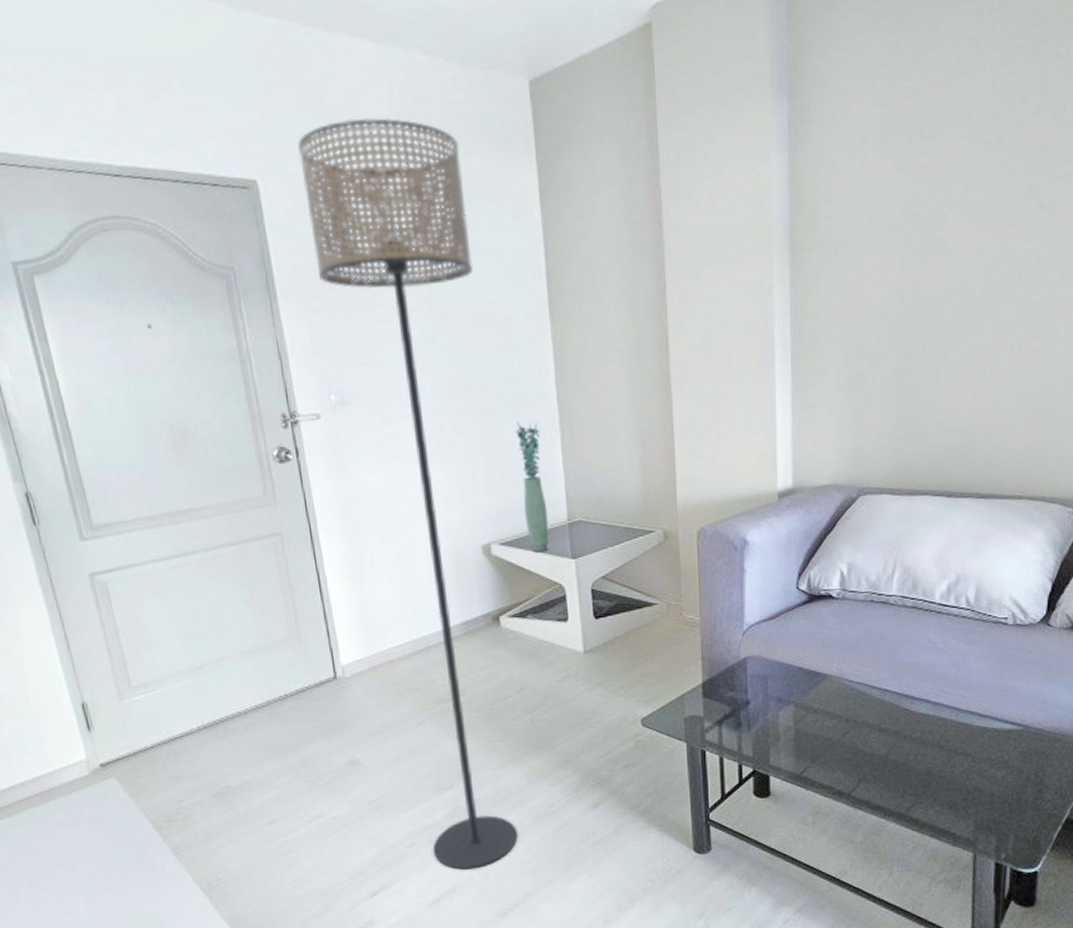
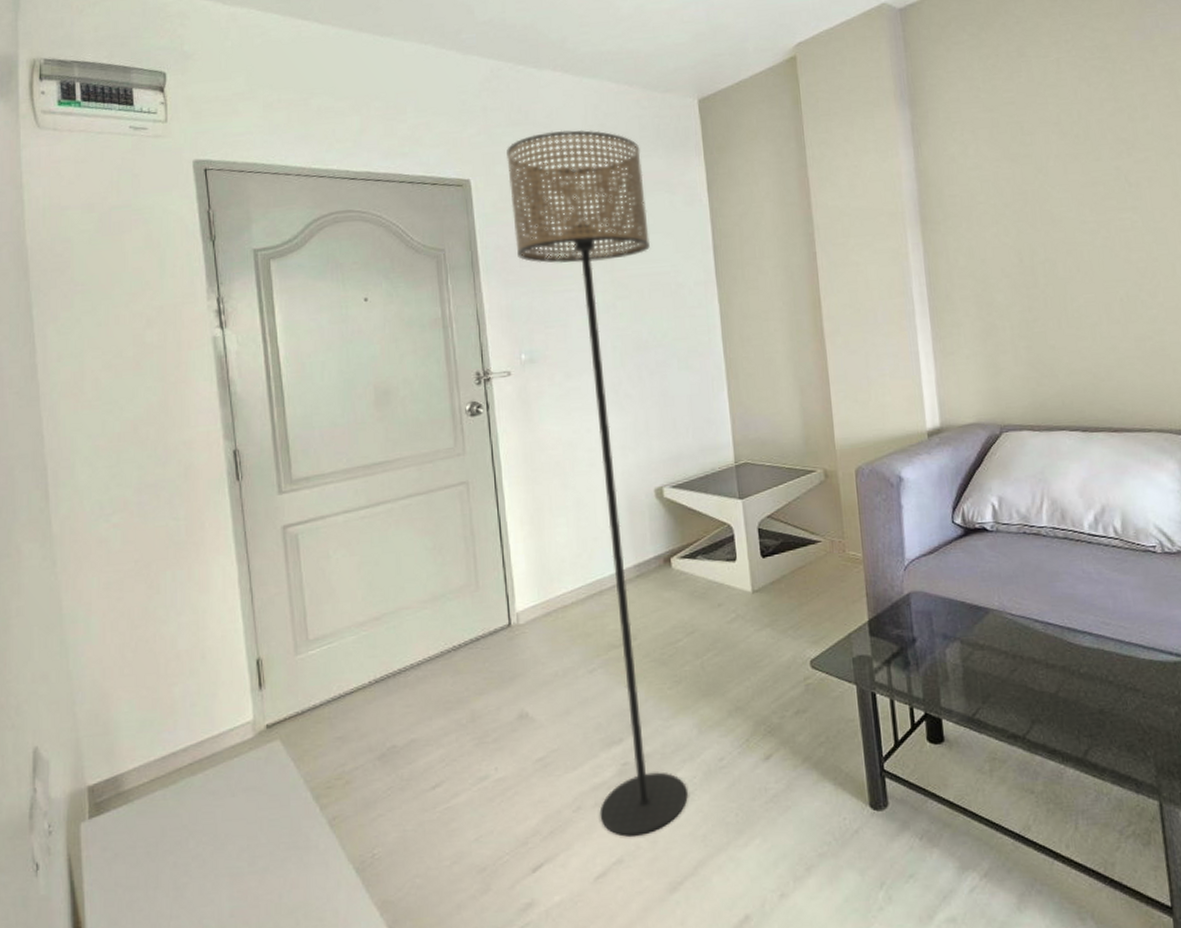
vase: present [516,422,549,553] -> none [687,374,717,494]

